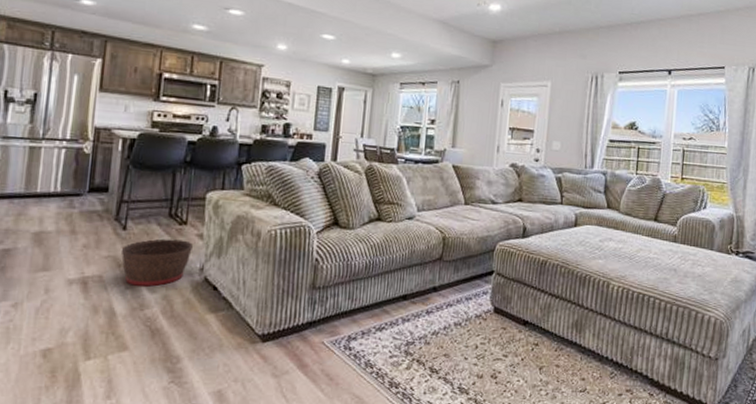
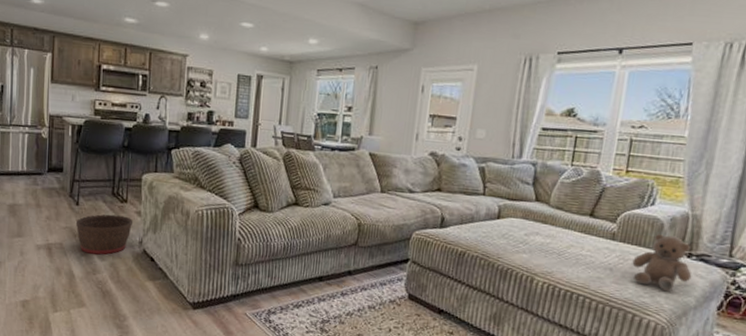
teddy bear: none [692,234,741,288] -> present [632,233,692,292]

